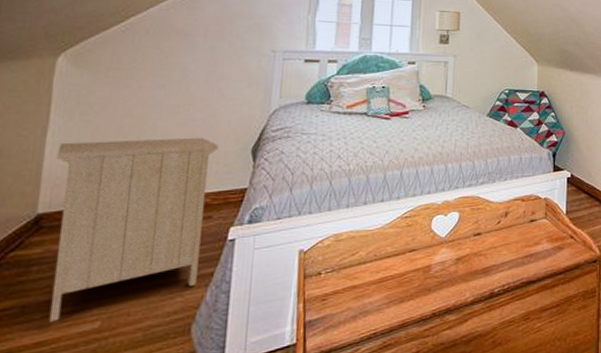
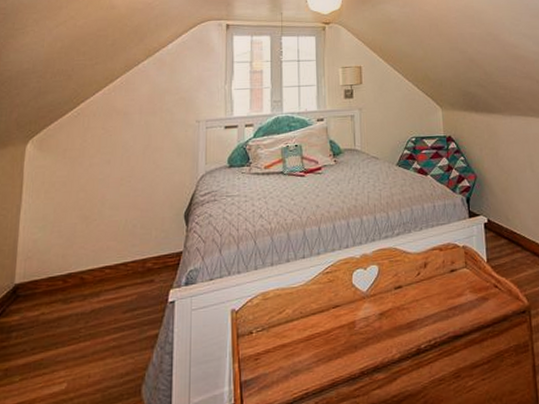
nightstand: present [48,137,219,322] -> none [26,206,157,384]

